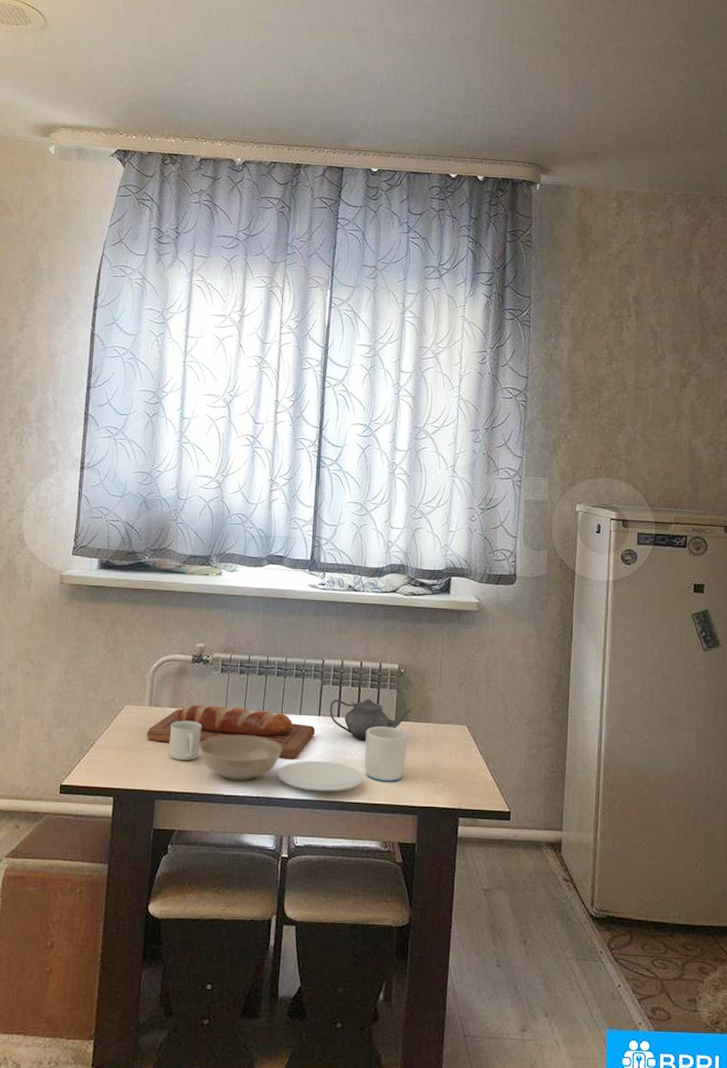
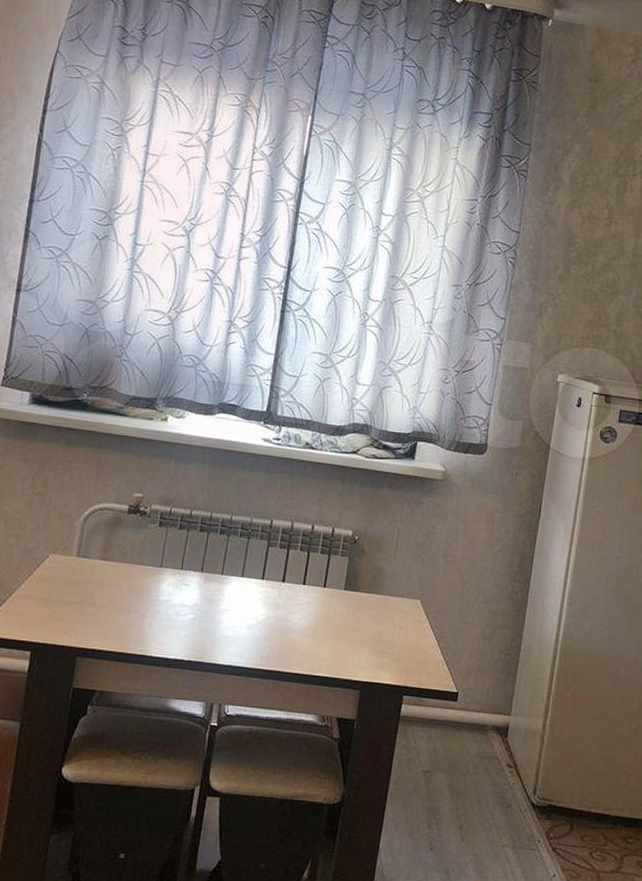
bread loaf: present [147,704,316,759] -> none [72,558,258,624]
cup: present [168,720,202,761] -> none [94,574,134,618]
bowl: present [199,734,282,782] -> none [129,593,220,644]
plate: present [276,760,364,792] -> none [212,625,306,661]
teapot: present [329,699,411,741] -> none [274,562,362,609]
mug: present [365,726,408,781] -> none [307,594,357,654]

